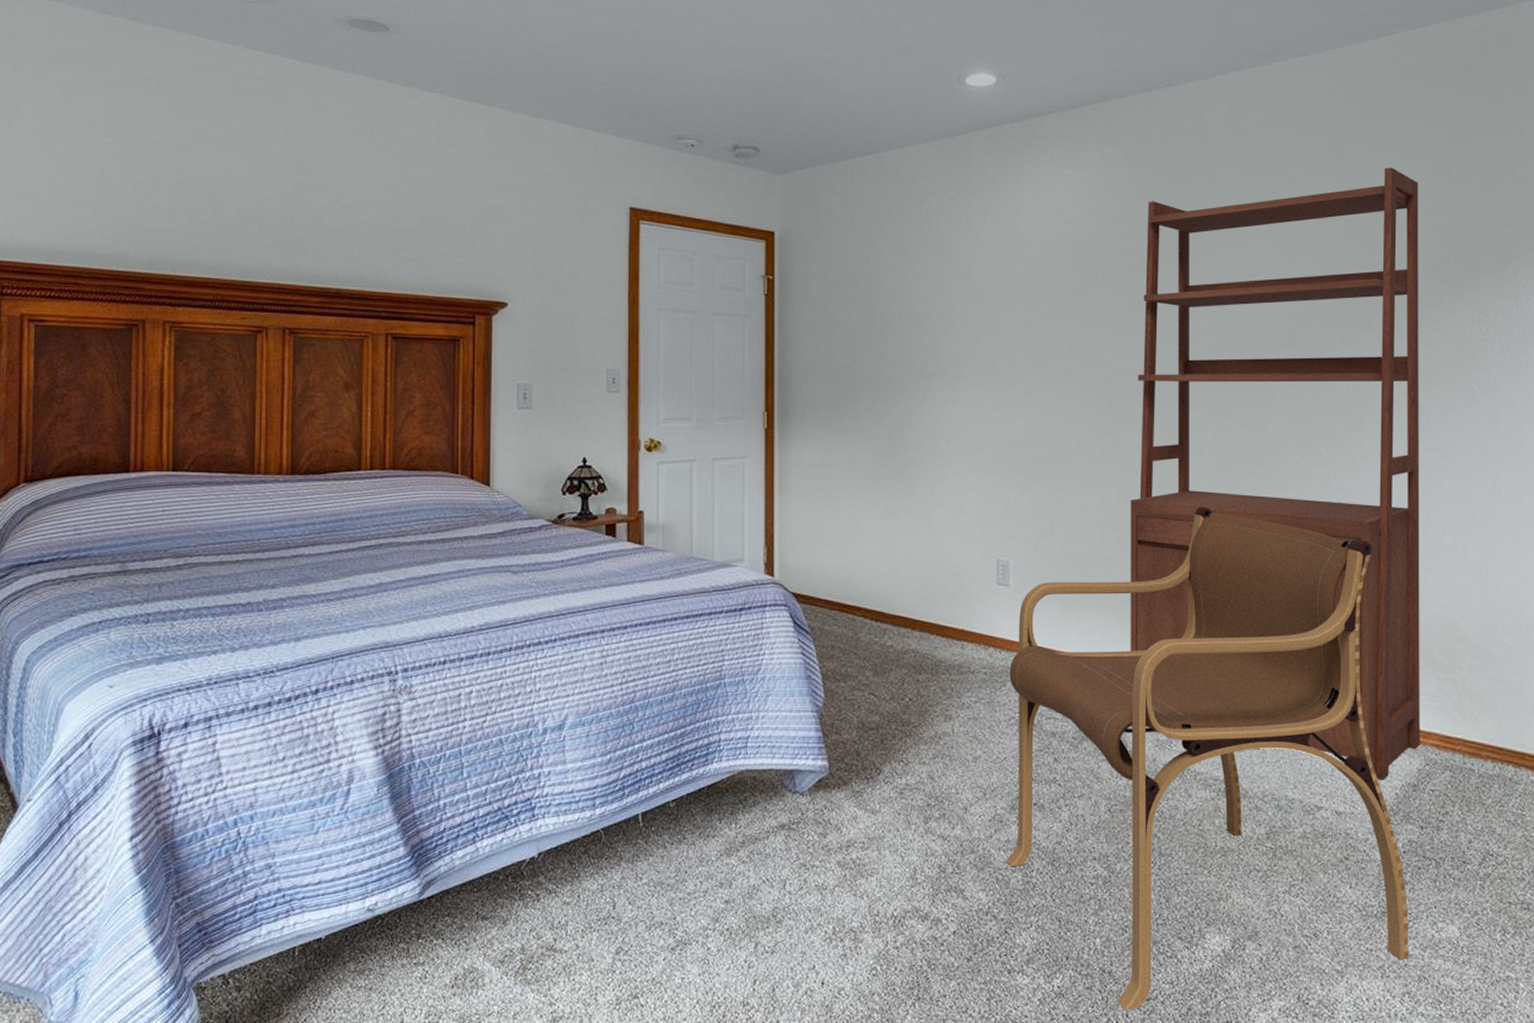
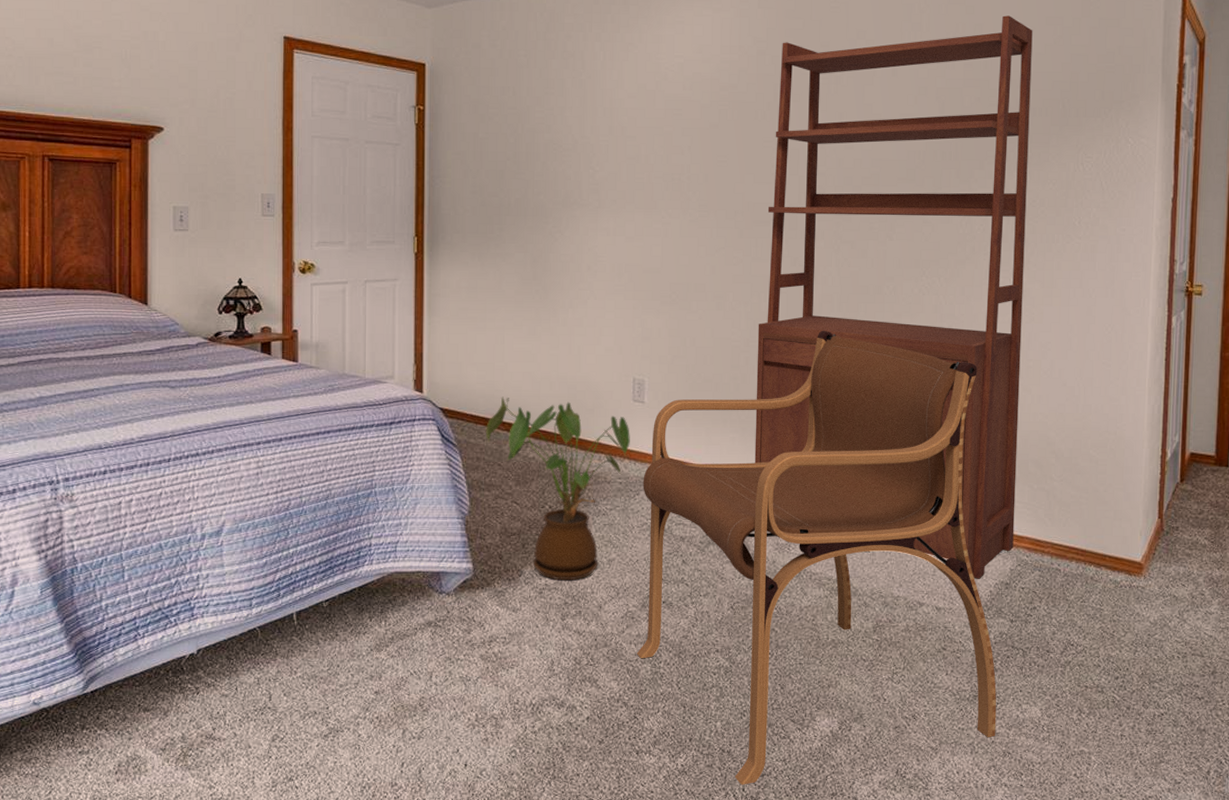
house plant: none [841,580,995,780] -> present [486,396,630,581]

